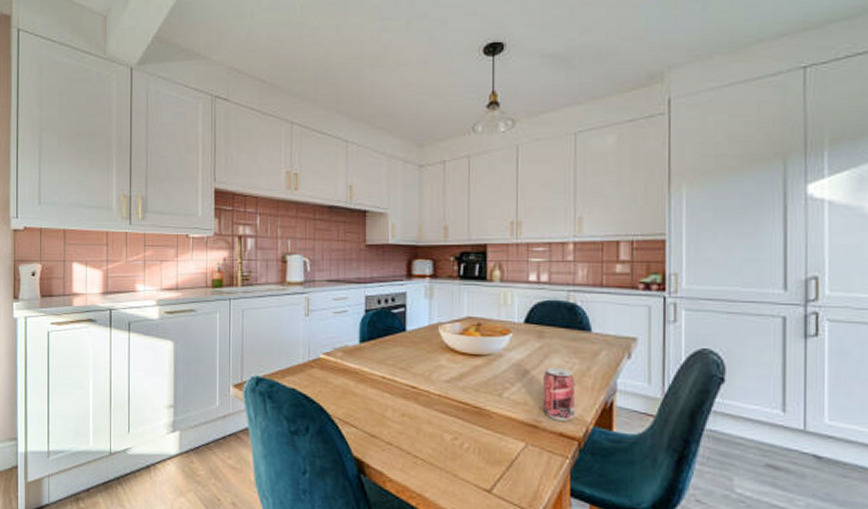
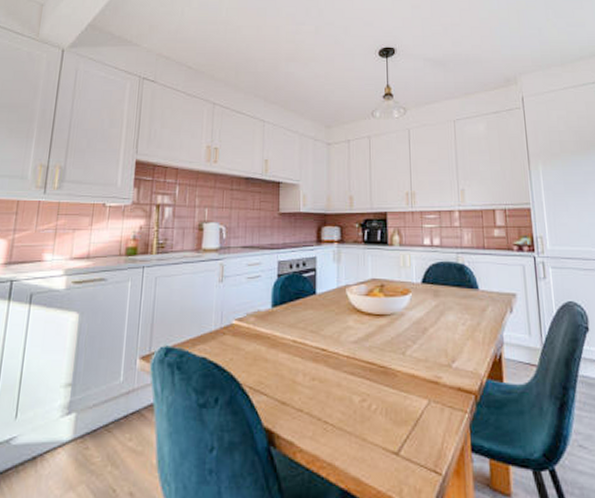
beverage can: present [543,366,574,421] -> none [441,323,469,375]

